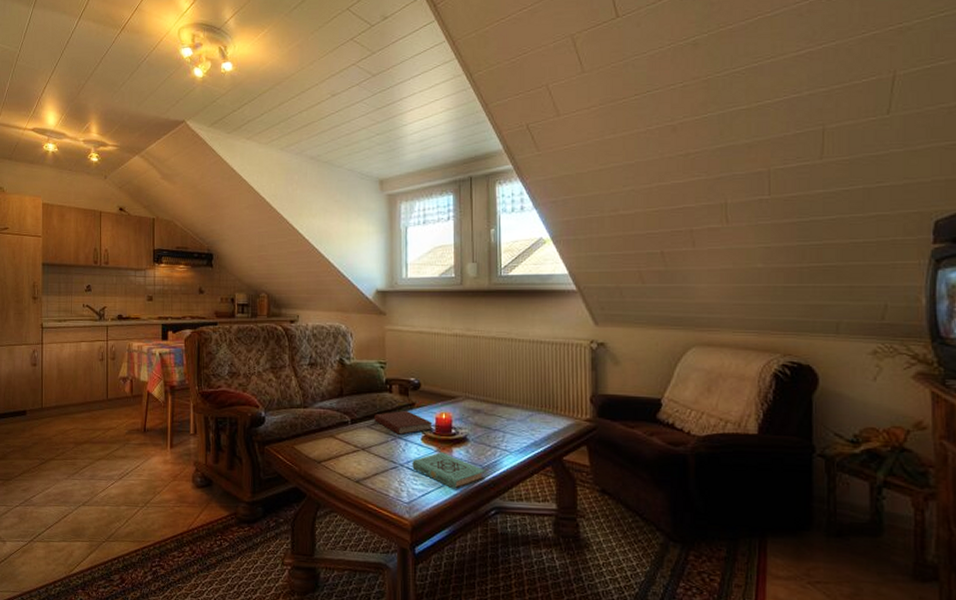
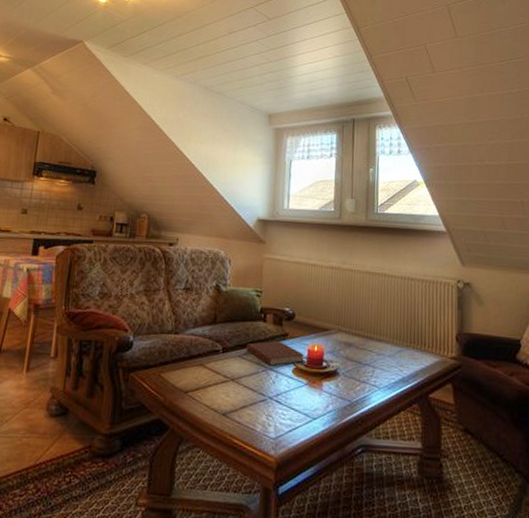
book: present [412,452,485,489] -> none [281,385,354,425]

